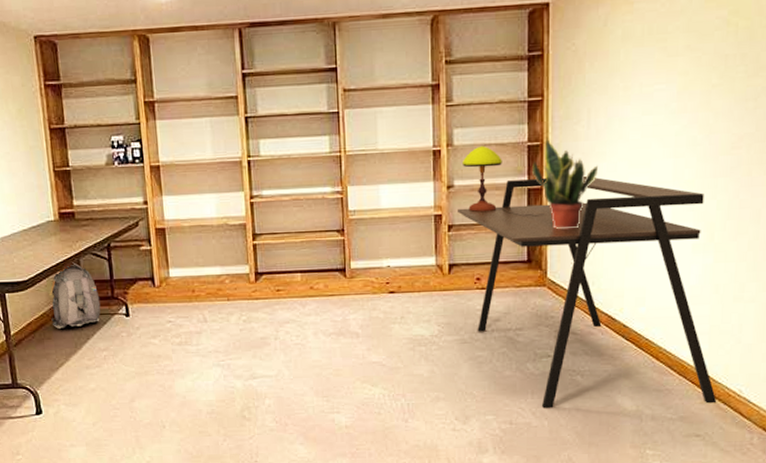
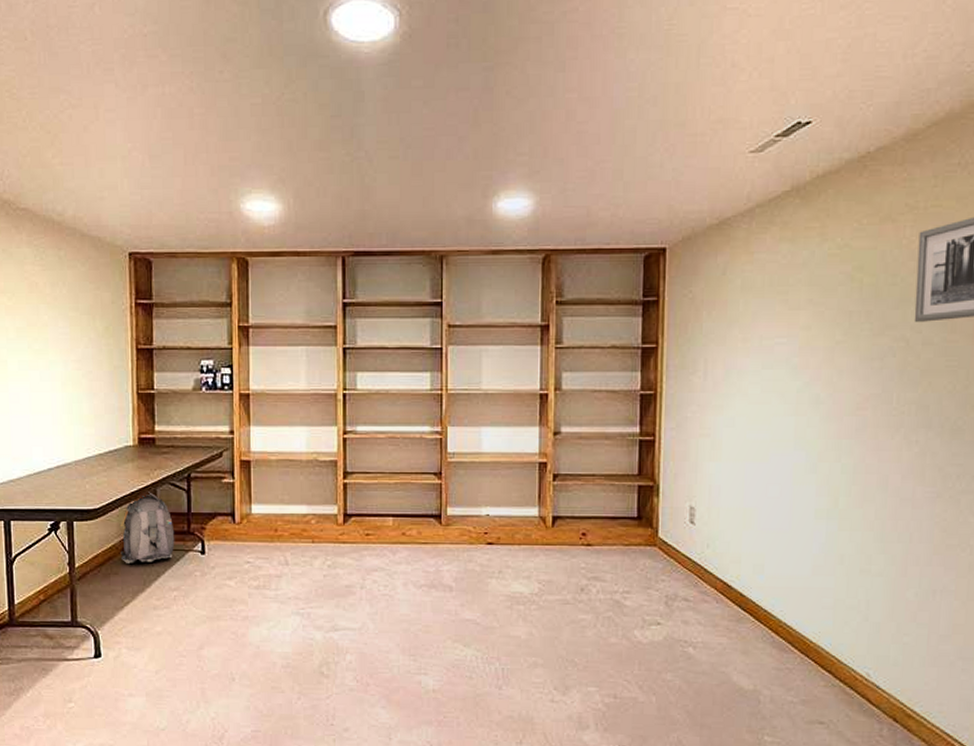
desk: present [456,177,717,408] -> none [563,430,843,687]
table lamp: present [463,145,544,217] -> none [571,391,657,470]
potted plant: present [533,138,598,230] -> none [645,387,714,486]

